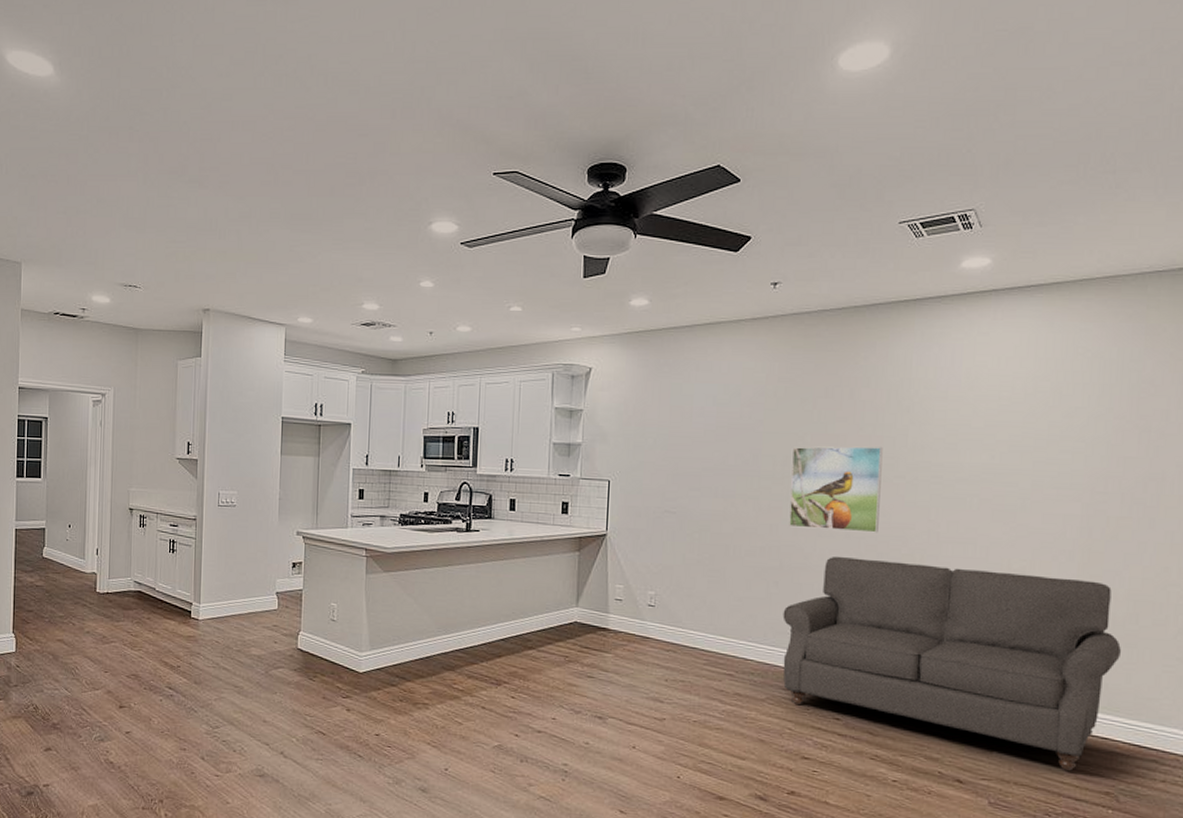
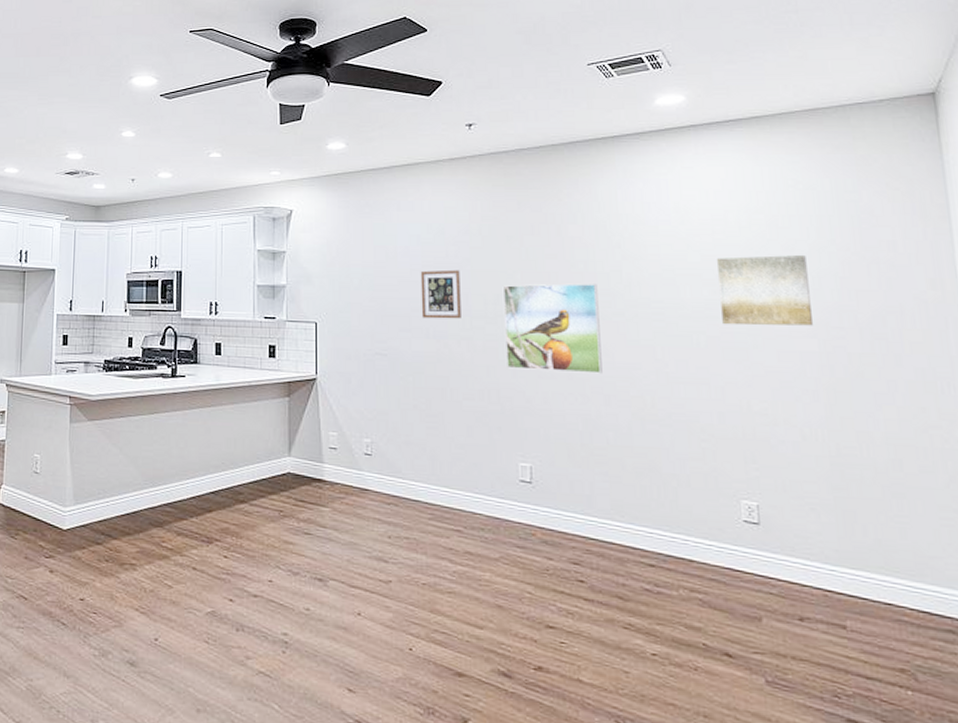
picture frame: none [712,430,752,480] -> present [420,269,461,319]
sofa: present [782,556,1121,771] -> none [509,398,889,643]
wall art: none [996,422,1083,490] -> present [716,254,813,326]

